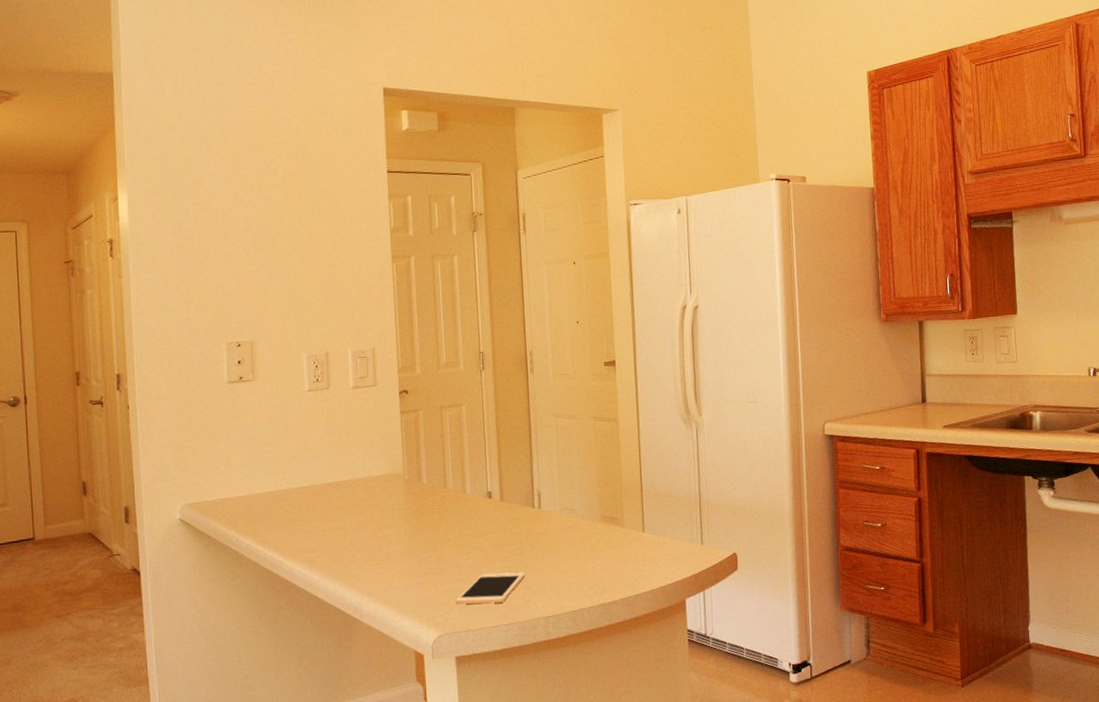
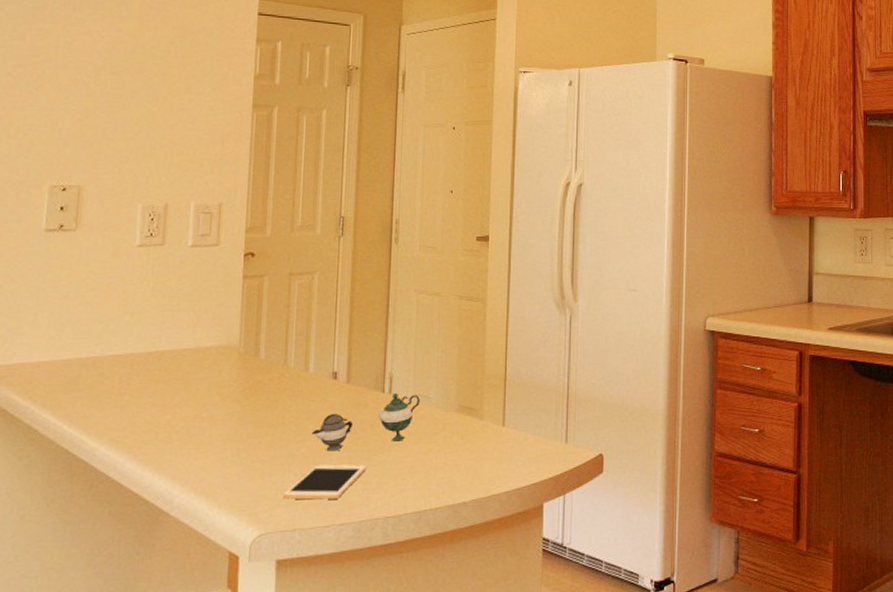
teapot: none [474,507,567,562] -> present [311,392,420,452]

